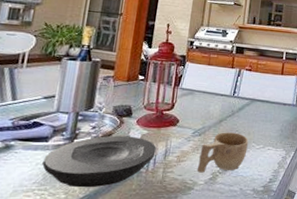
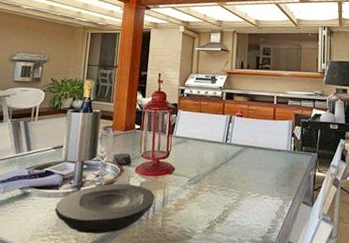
cup: present [196,132,249,173] -> none [194,180,244,222]

